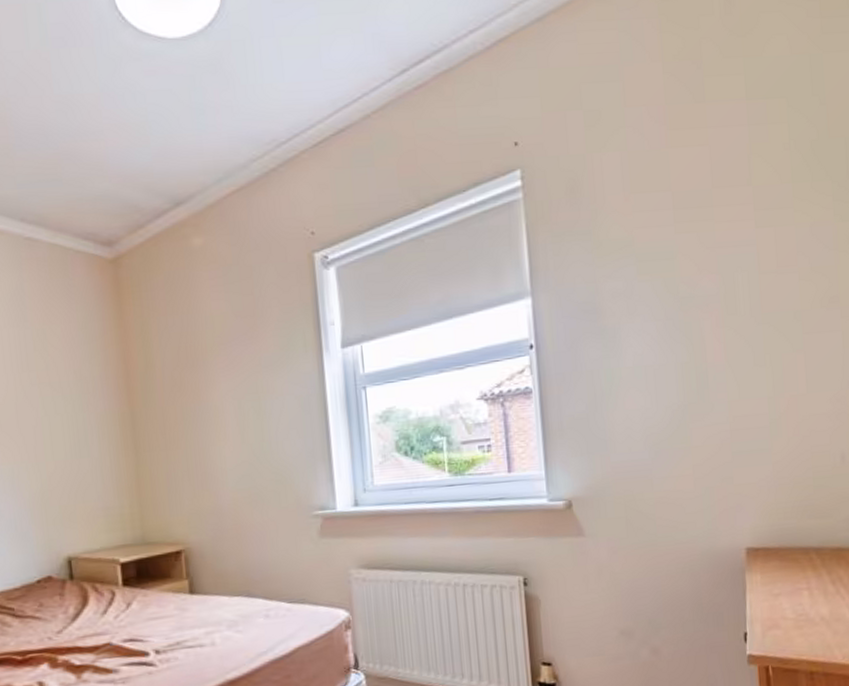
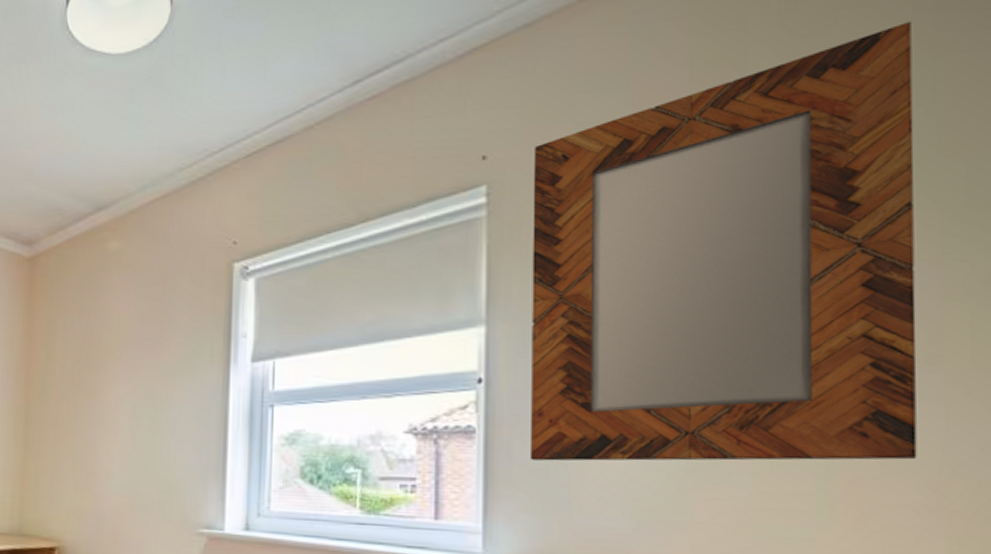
home mirror: none [555,25,828,411] -> present [529,21,917,461]

